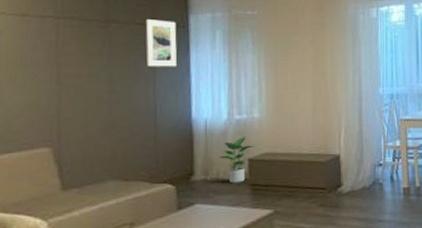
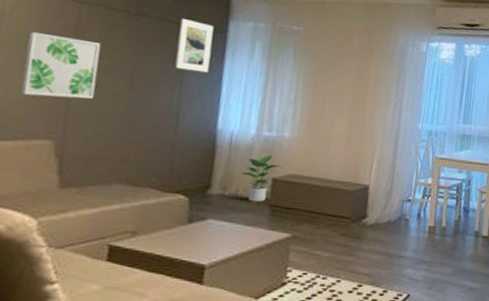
wall art: none [17,50,81,109] -> present [21,31,101,99]

